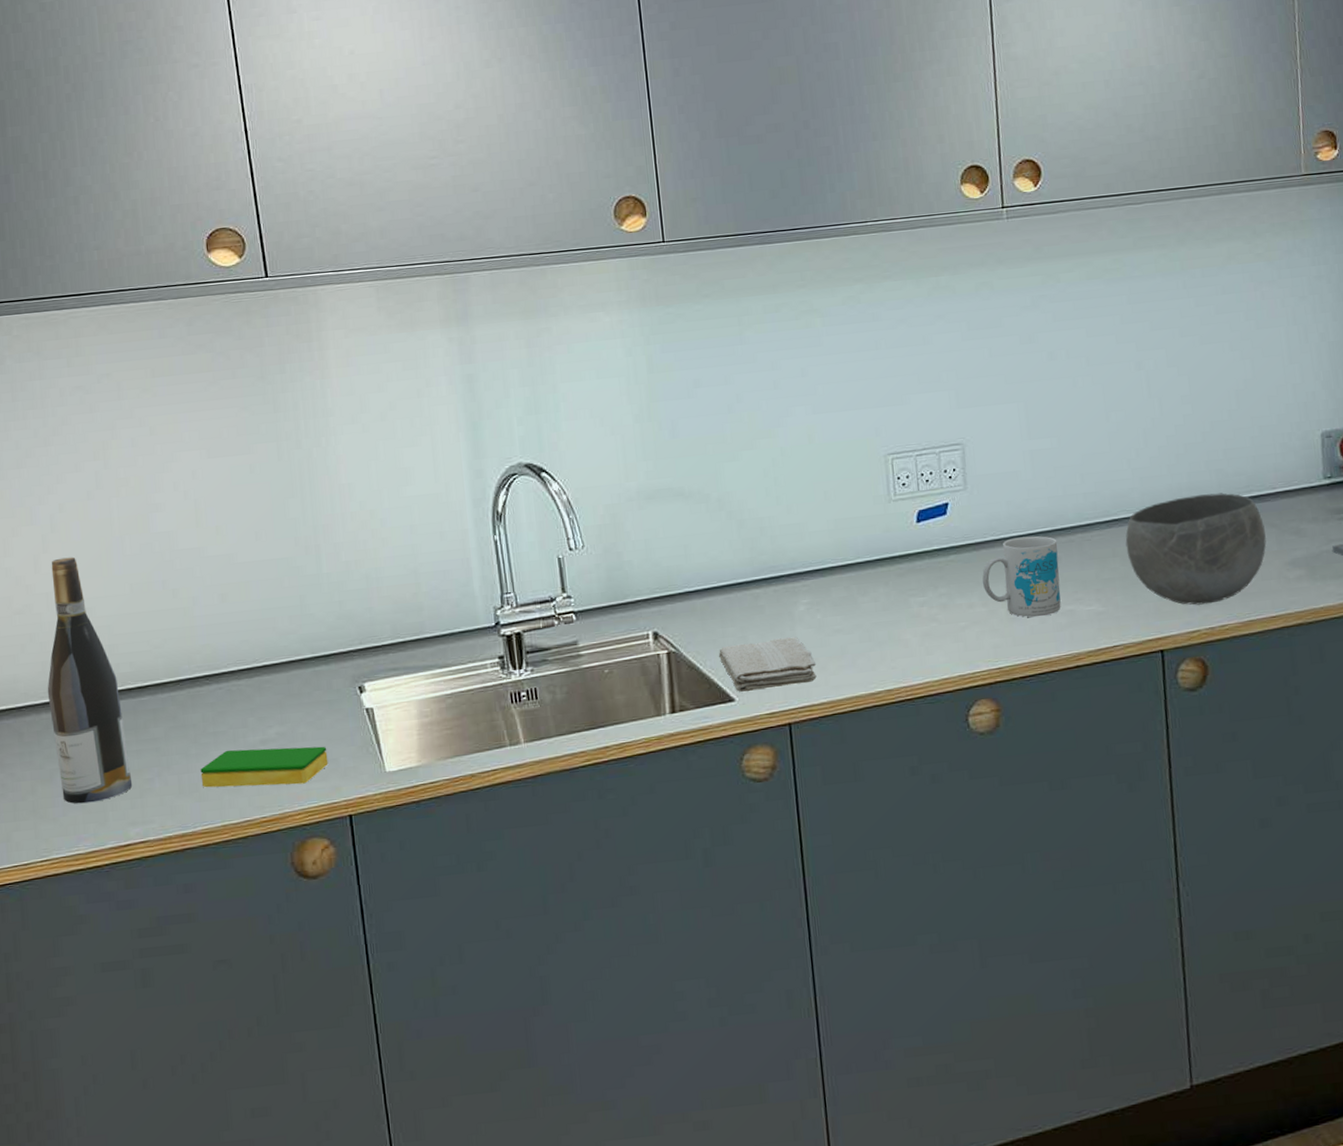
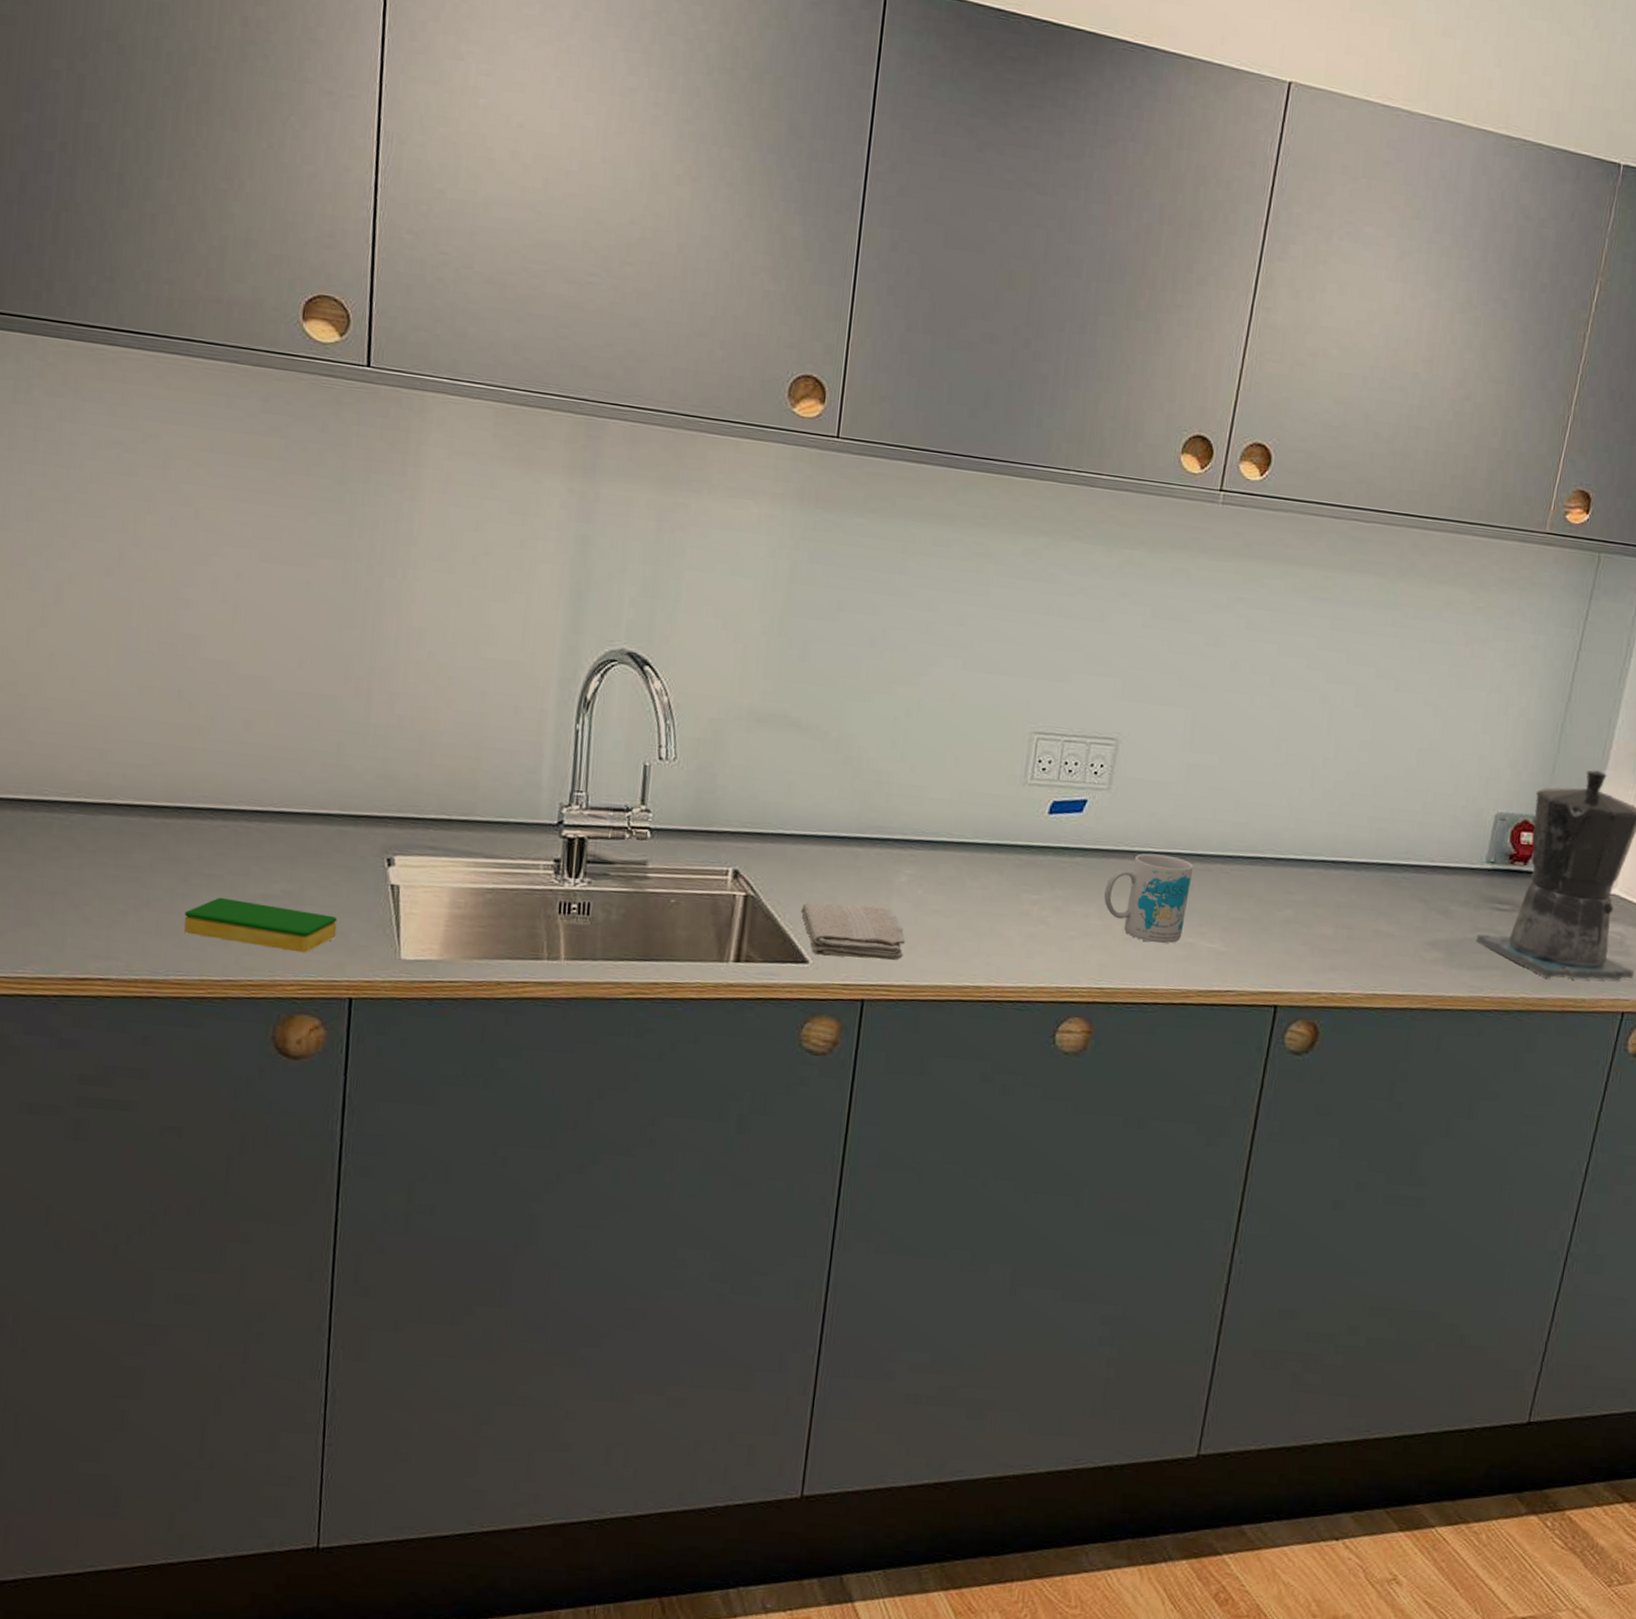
wine bottle: present [47,557,133,804] -> none [15,636,105,924]
bowl: present [1125,493,1267,605] -> none [1264,849,1414,968]

